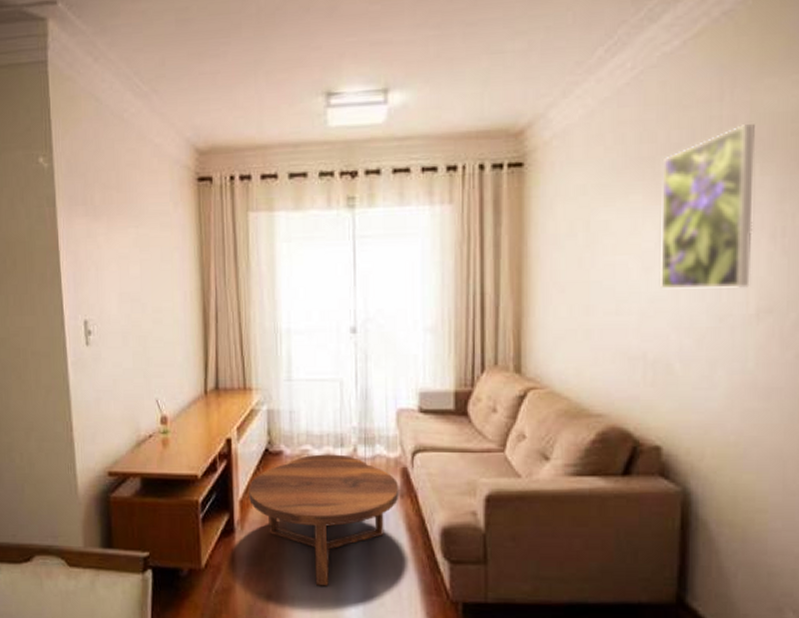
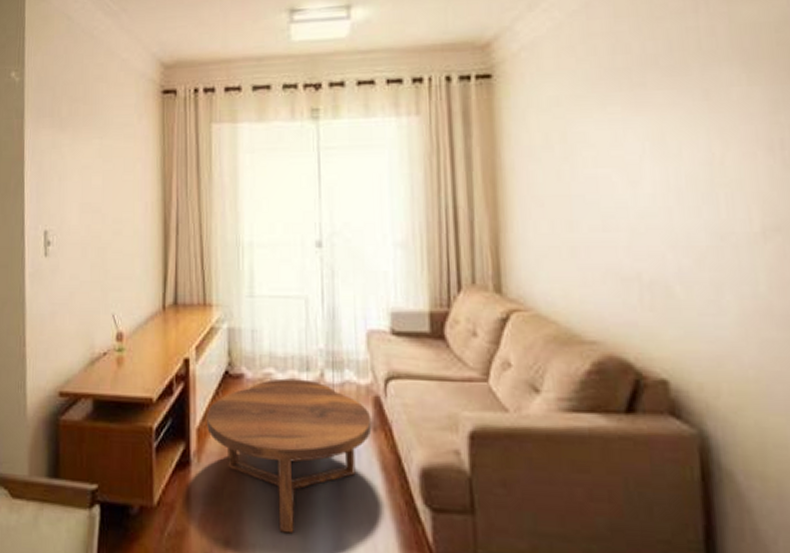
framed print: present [661,123,755,289] -> none [640,33,751,204]

